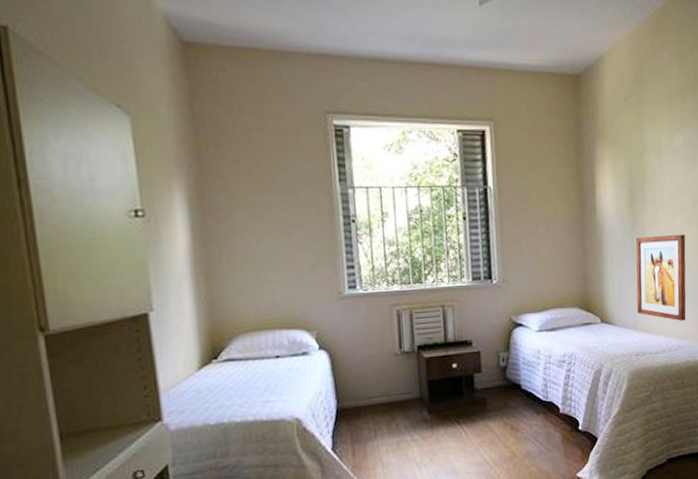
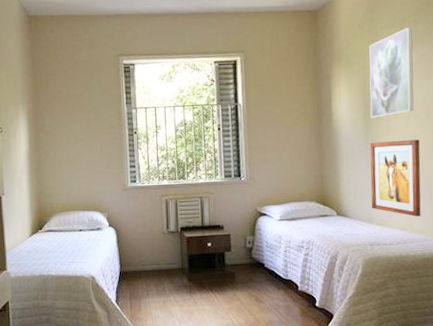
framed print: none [635,104,680,209] -> present [369,27,414,118]

